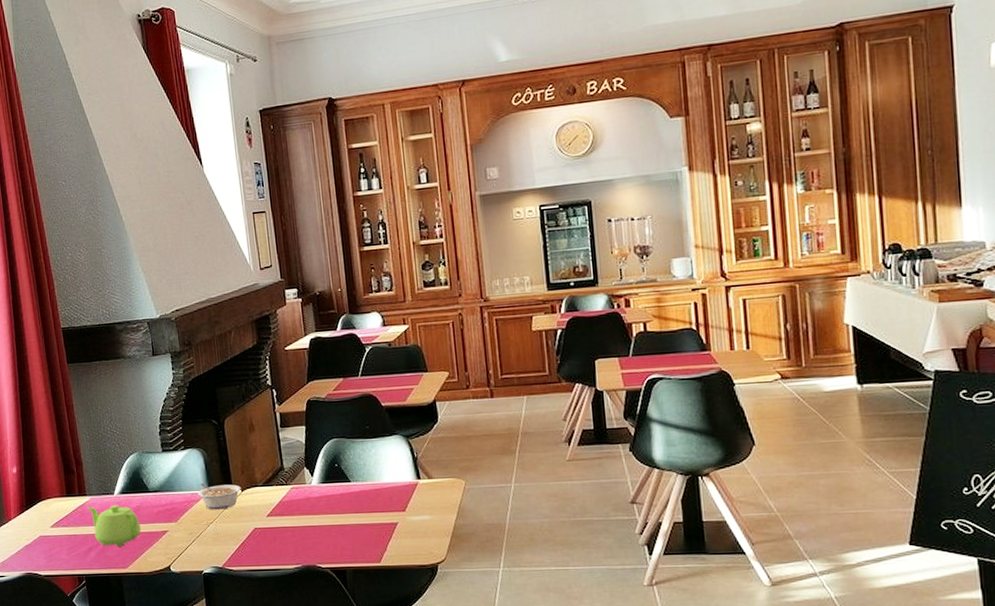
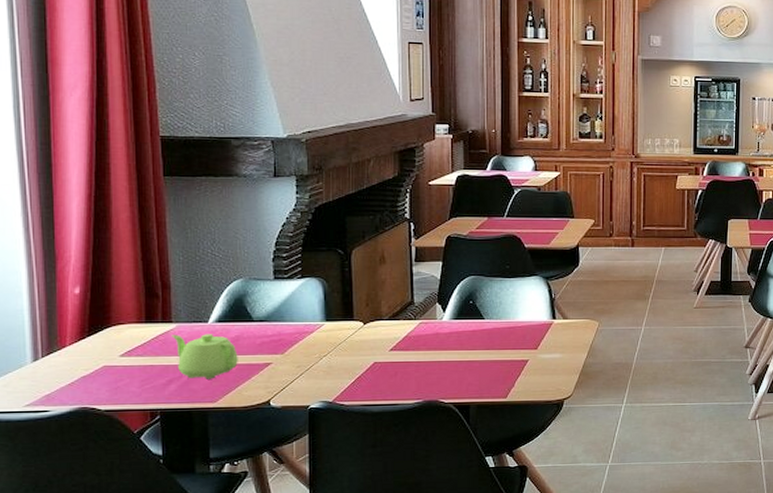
legume: present [197,483,241,510] -> none [312,315,364,343]

